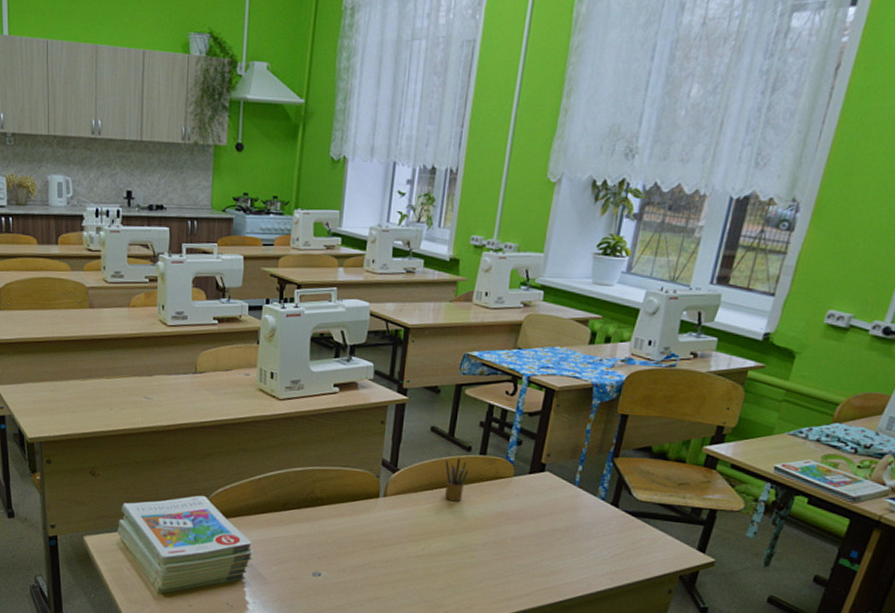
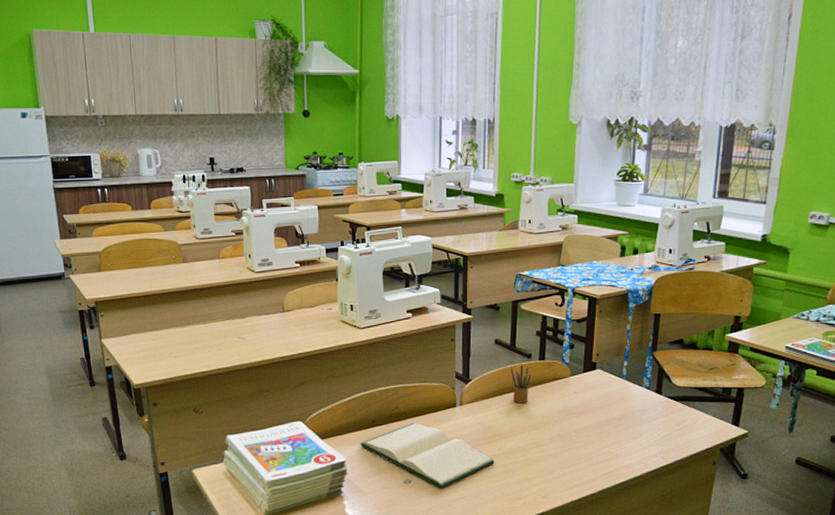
hardback book: none [268,511,417,586] -> present [360,423,495,489]

